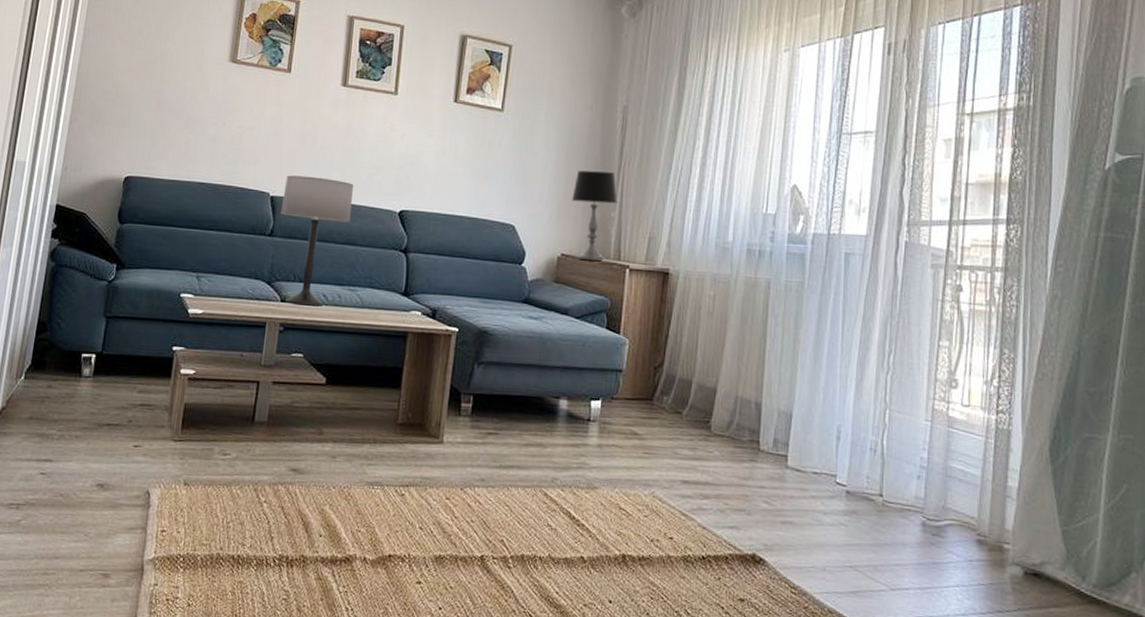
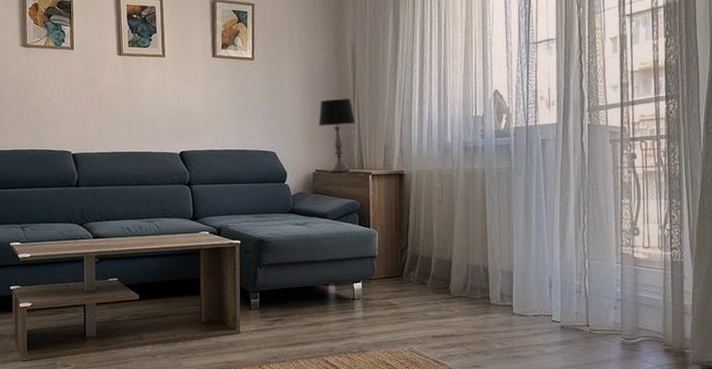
table lamp: present [280,175,353,307] -> none [82,133,140,239]

